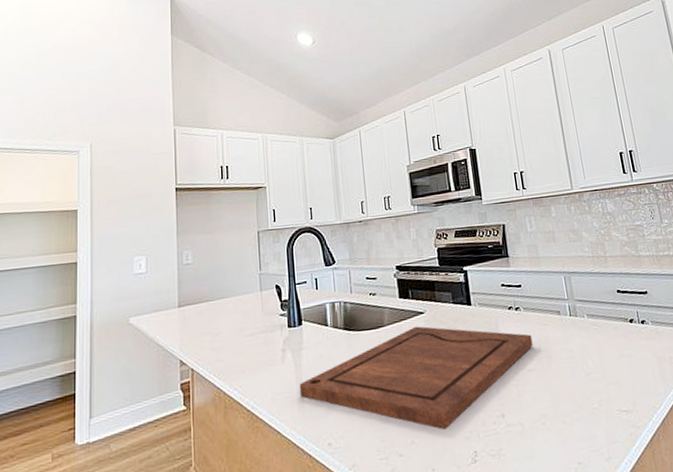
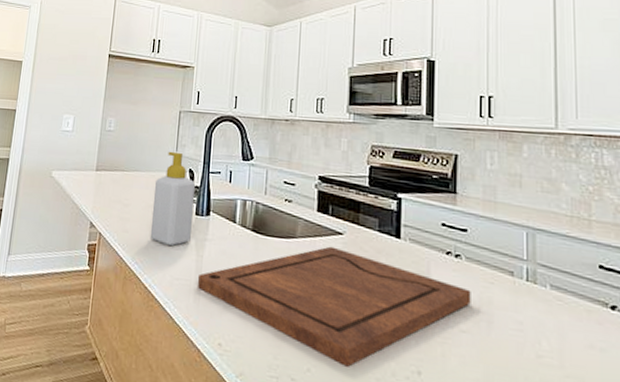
soap bottle: none [242,270,287,364] -> present [150,151,195,246]

